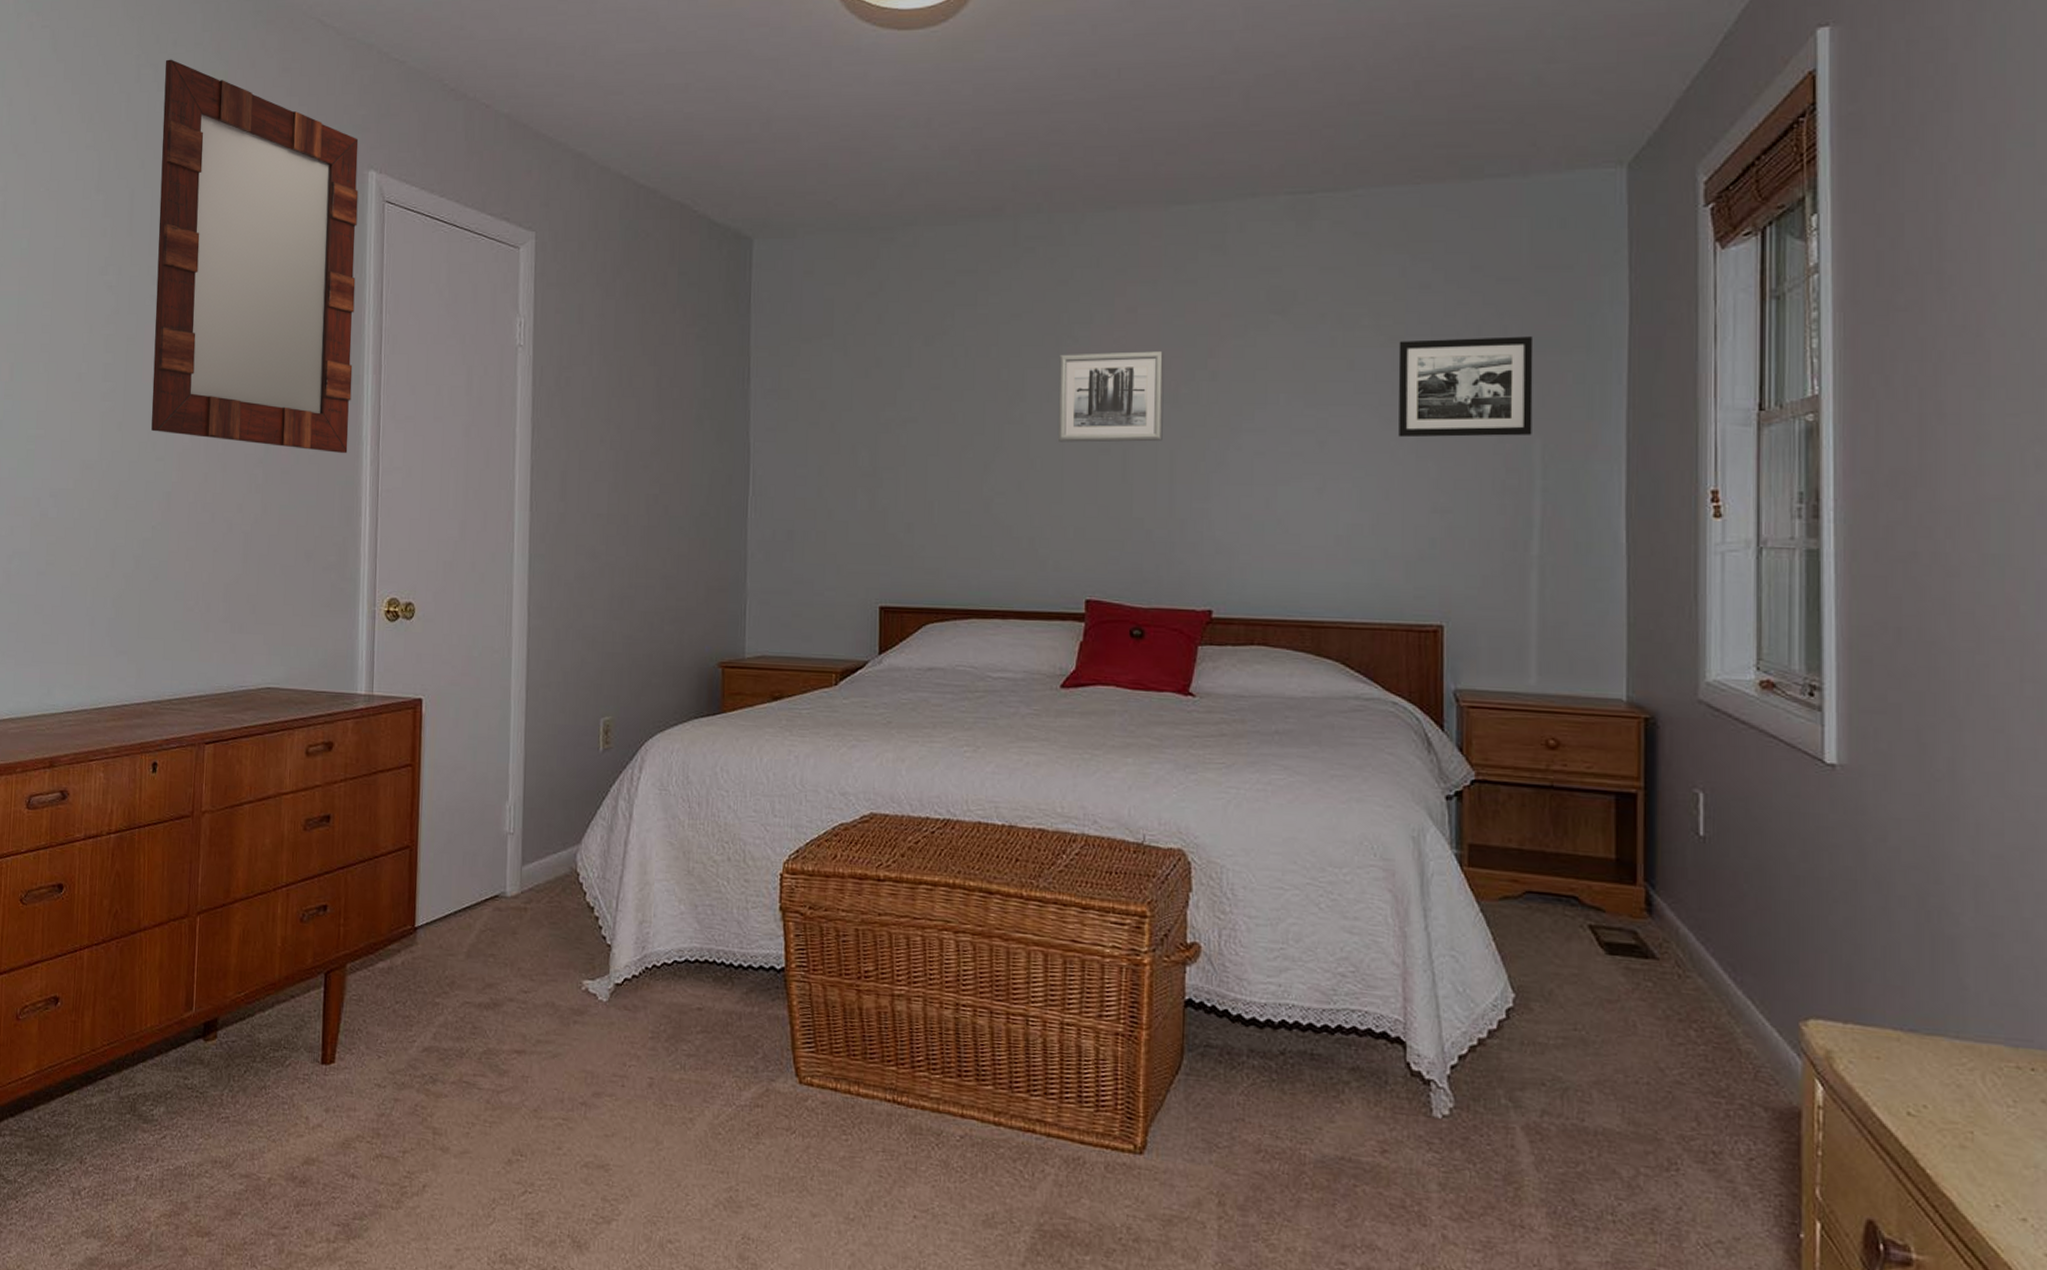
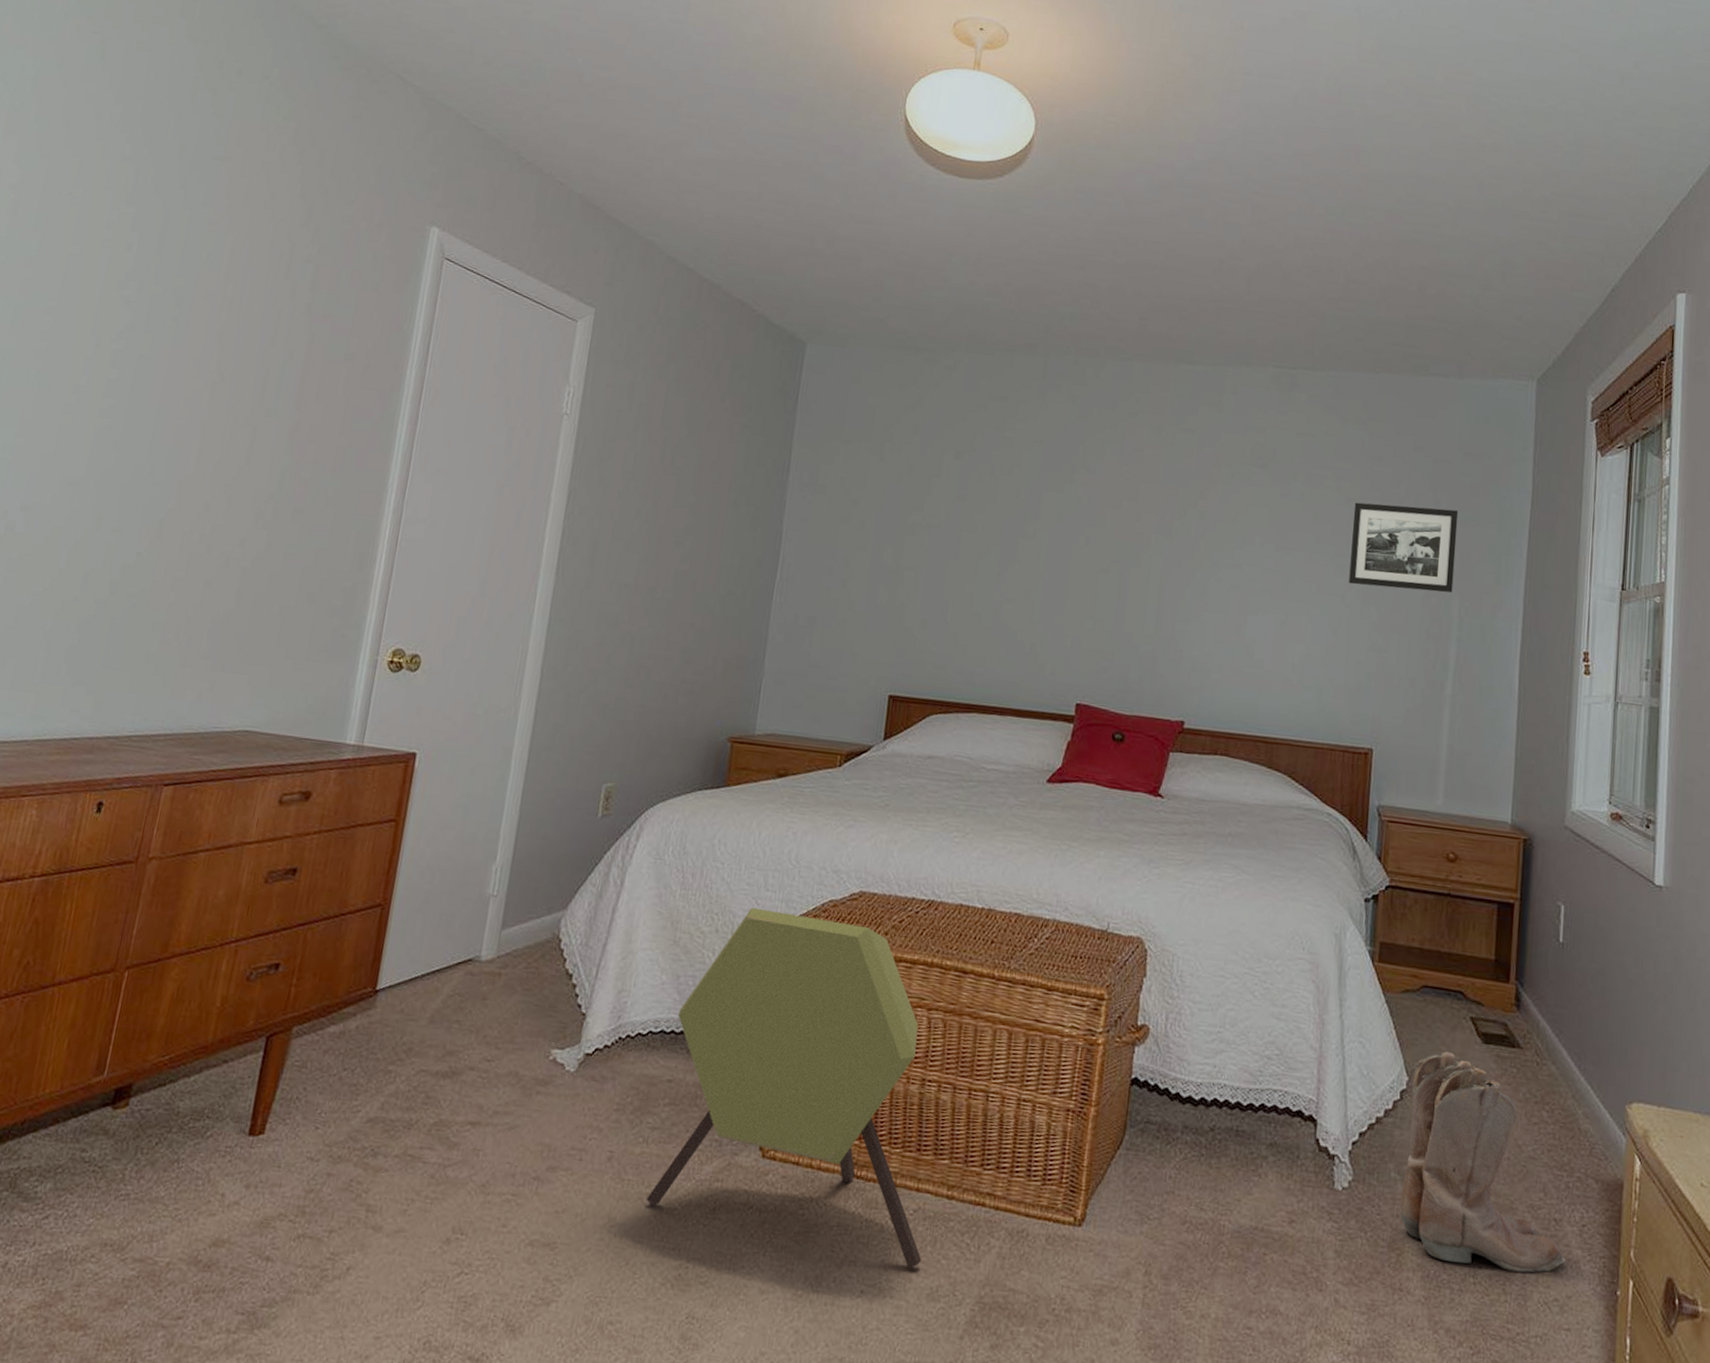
home mirror: present [151,59,359,454] -> none [152,86,425,499]
speaker: none [690,834,974,1195] -> present [646,907,922,1269]
wall art: present [1057,351,1164,443] -> none [1064,481,1162,567]
boots: none [1513,963,1730,1211] -> present [1399,1050,1566,1273]

